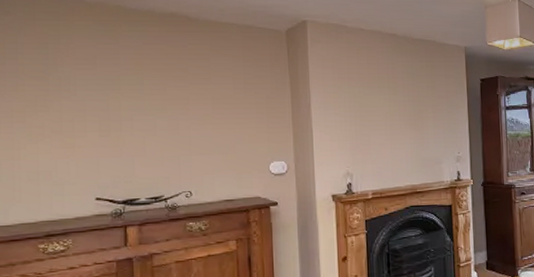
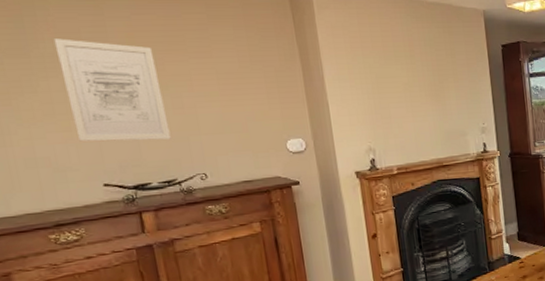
wall art: none [71,64,163,159] -> present [53,38,171,142]

